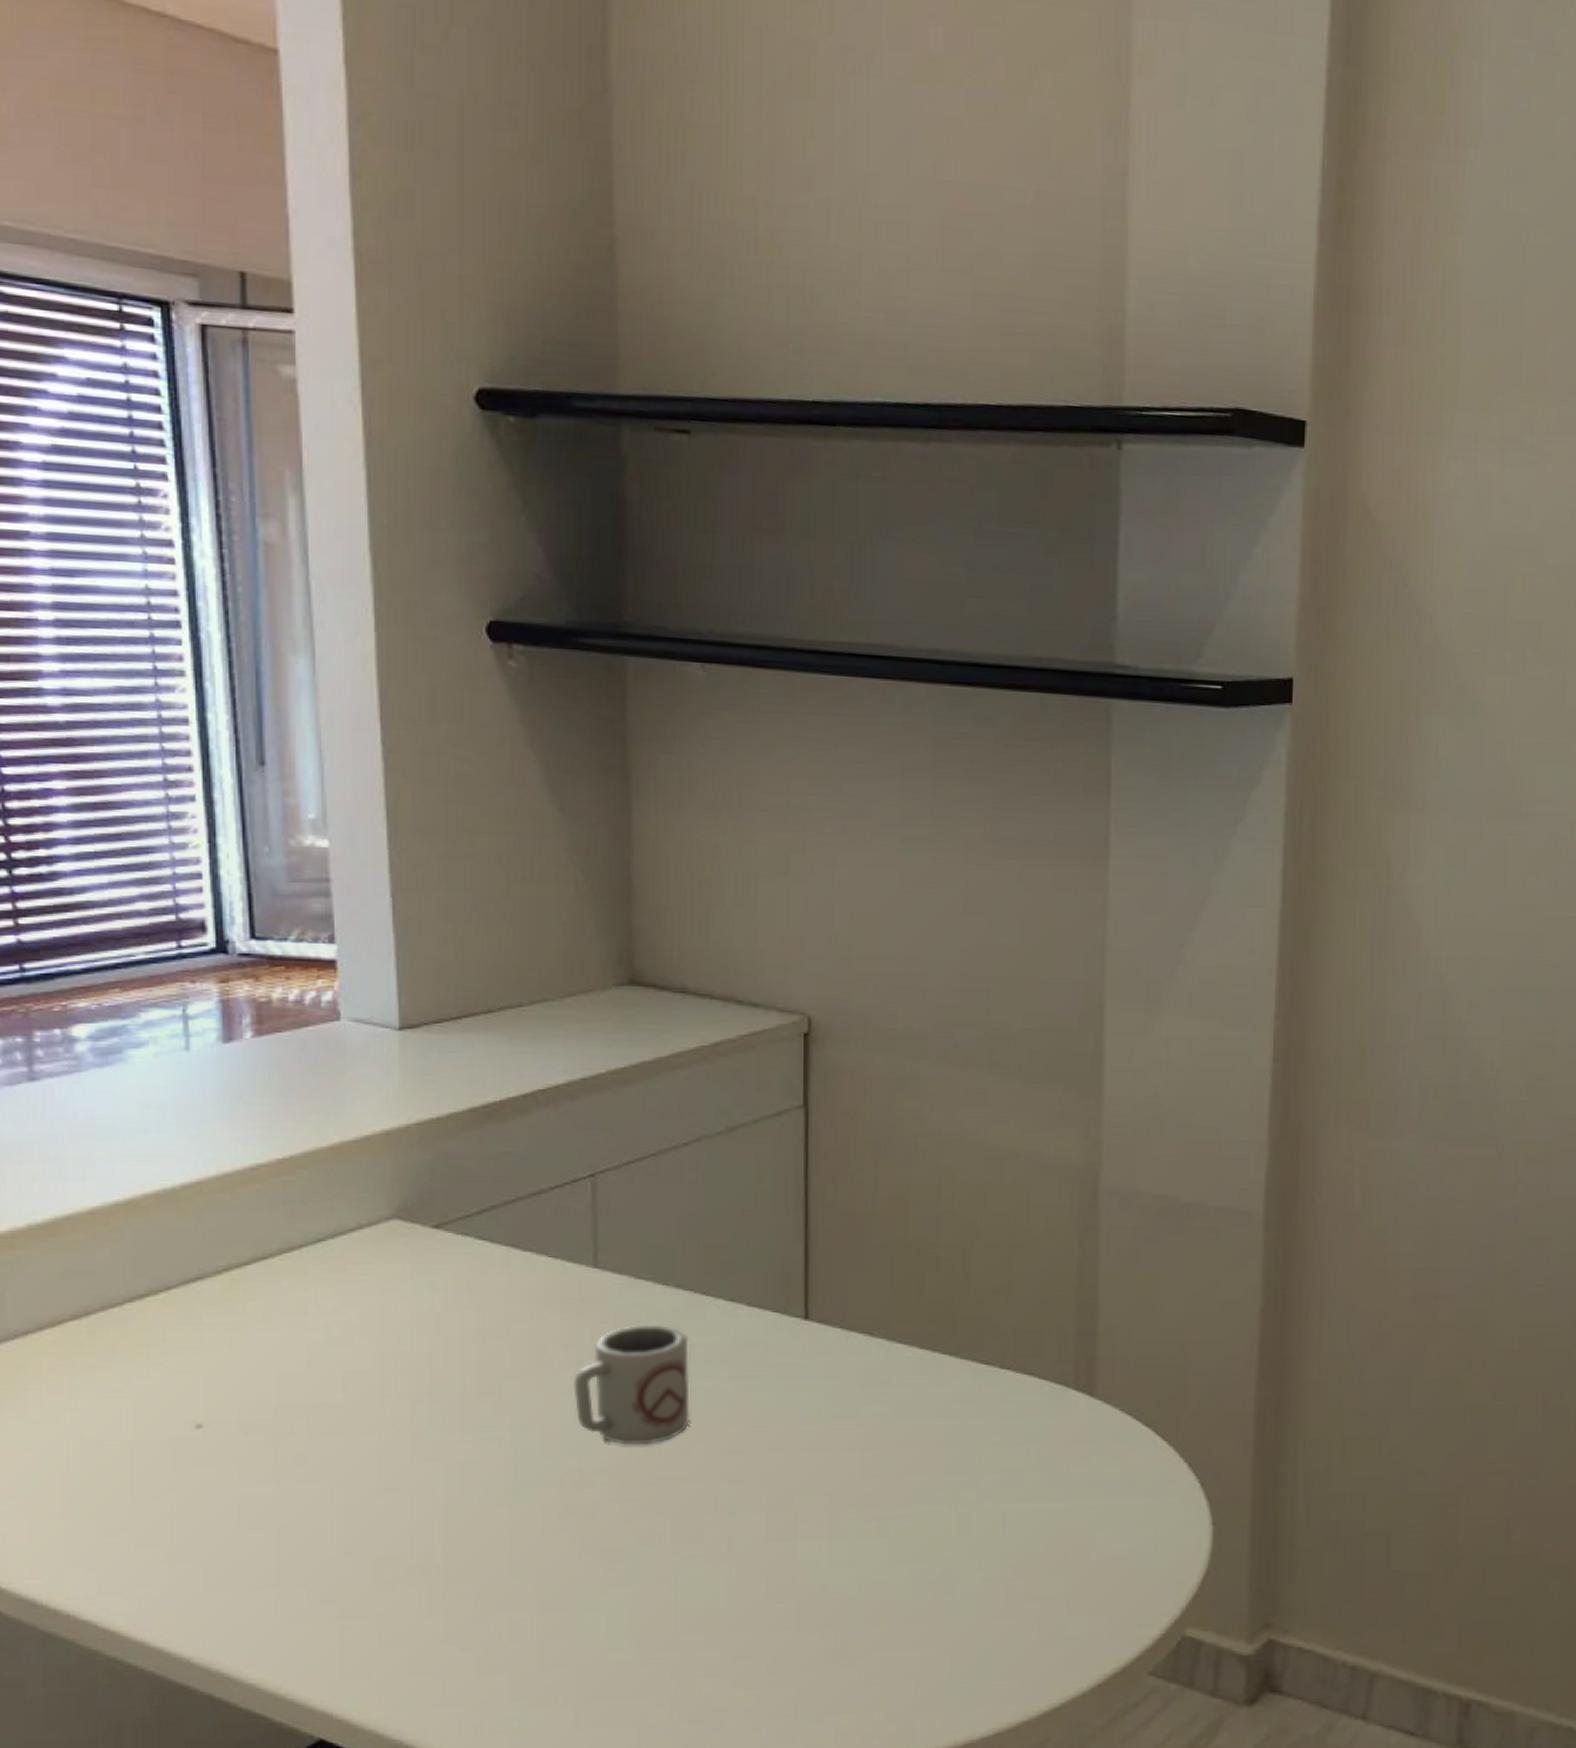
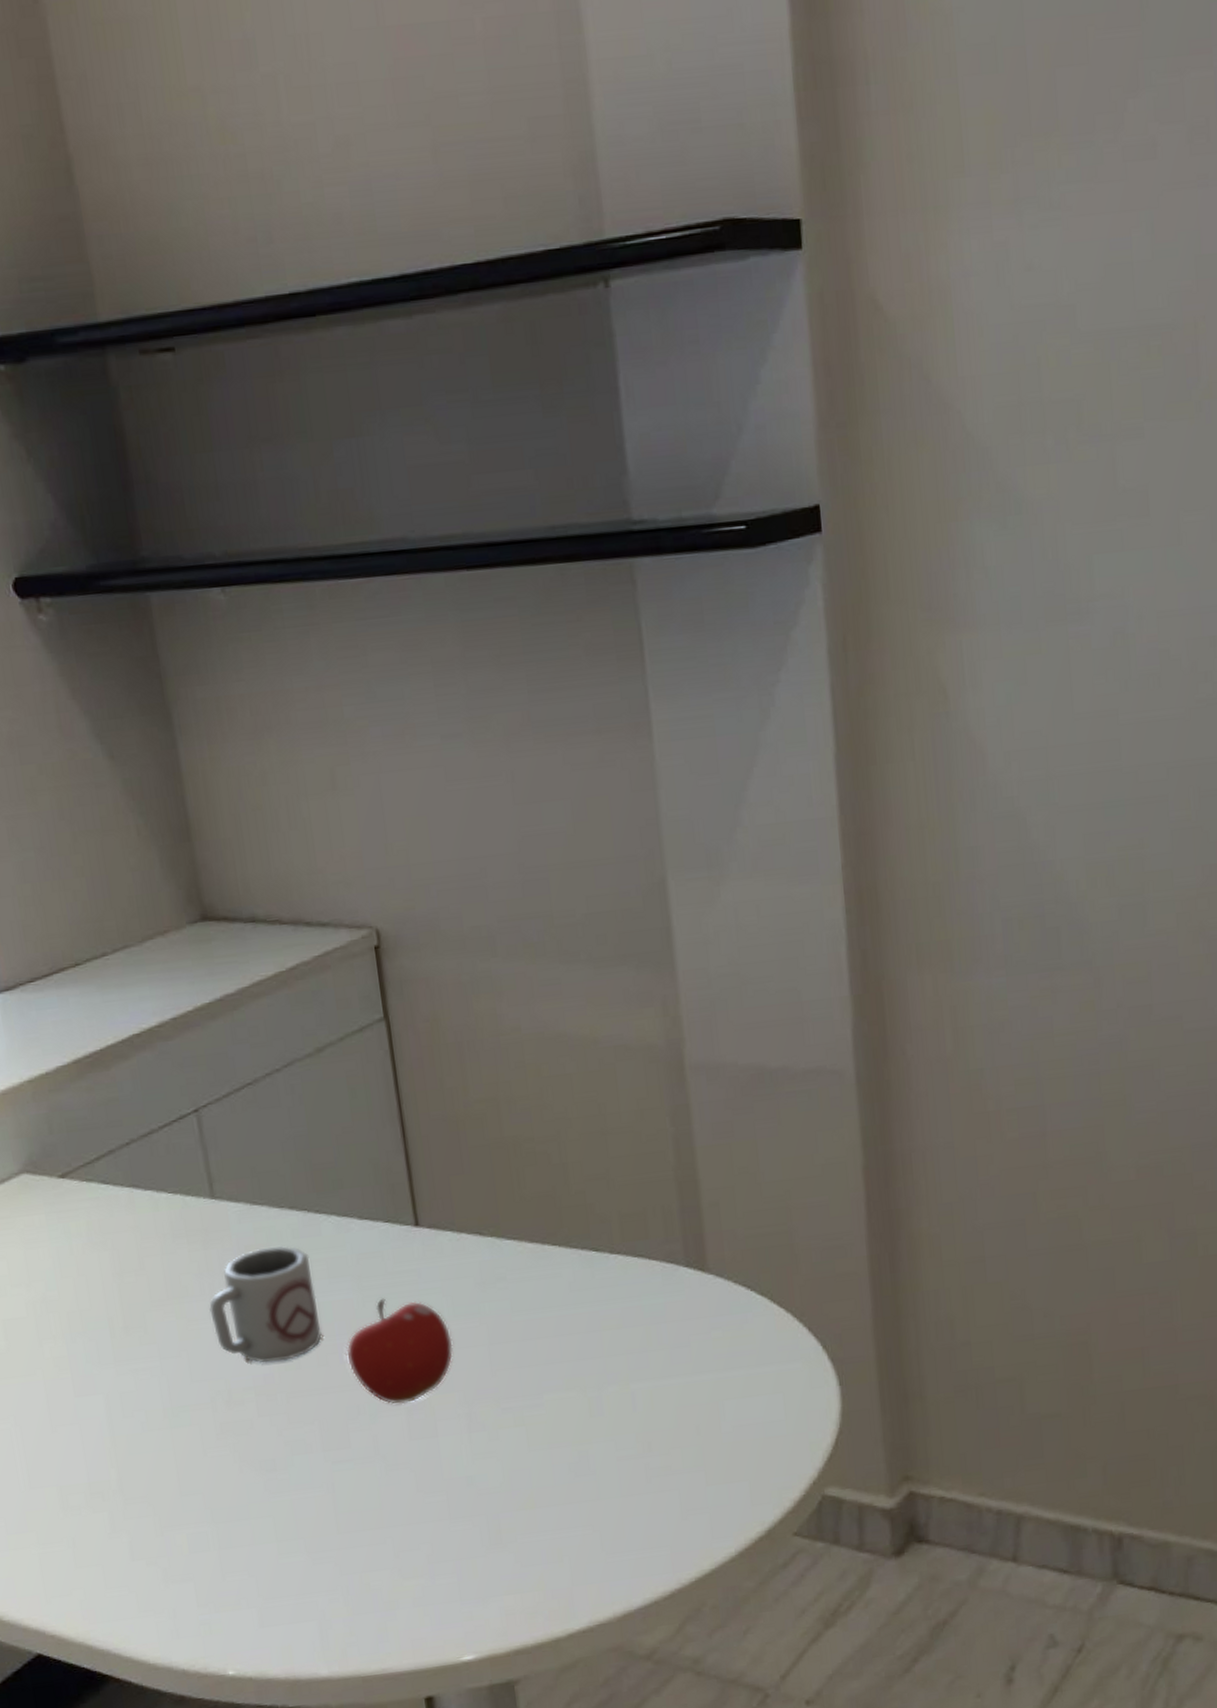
fruit: none [713,1390,826,1503] -> present [346,1298,454,1405]

